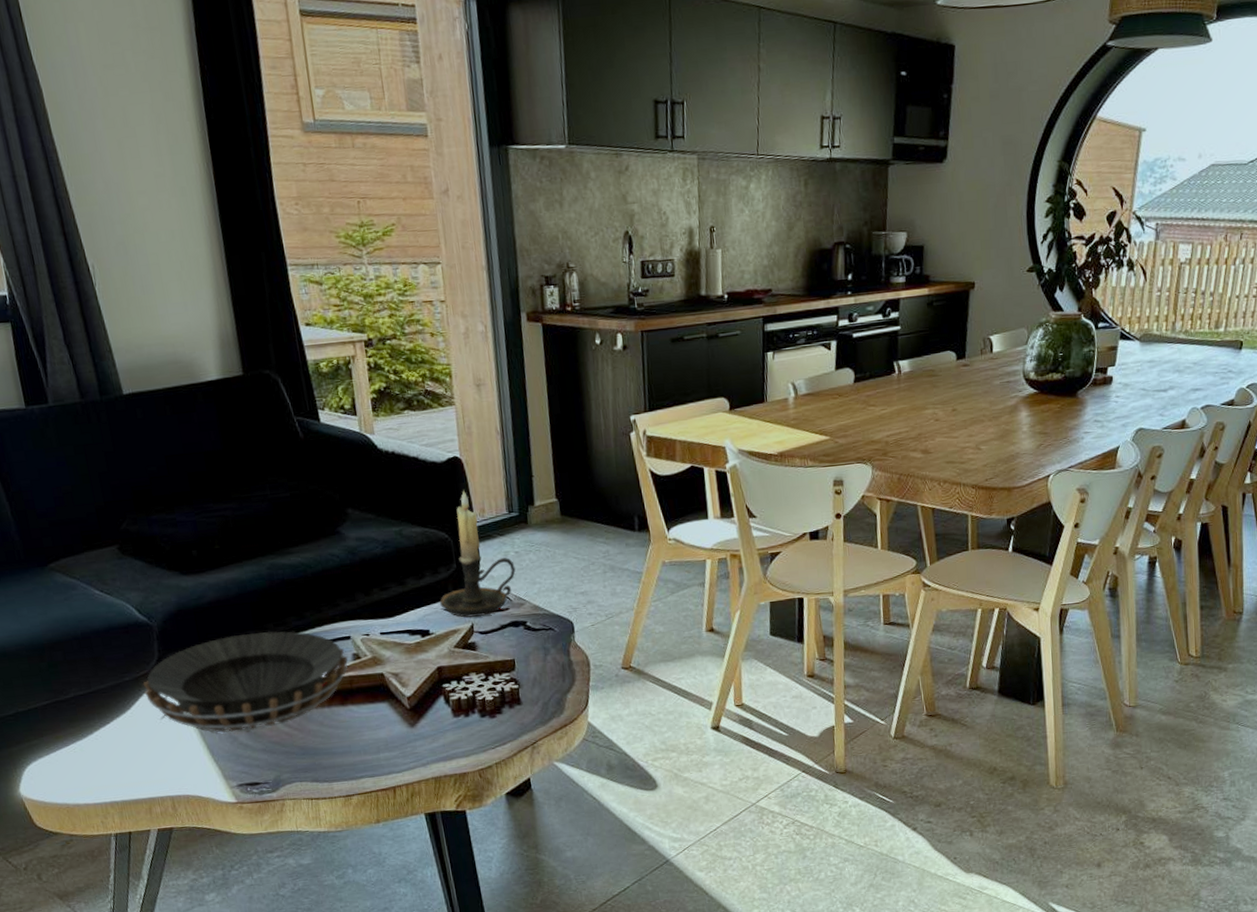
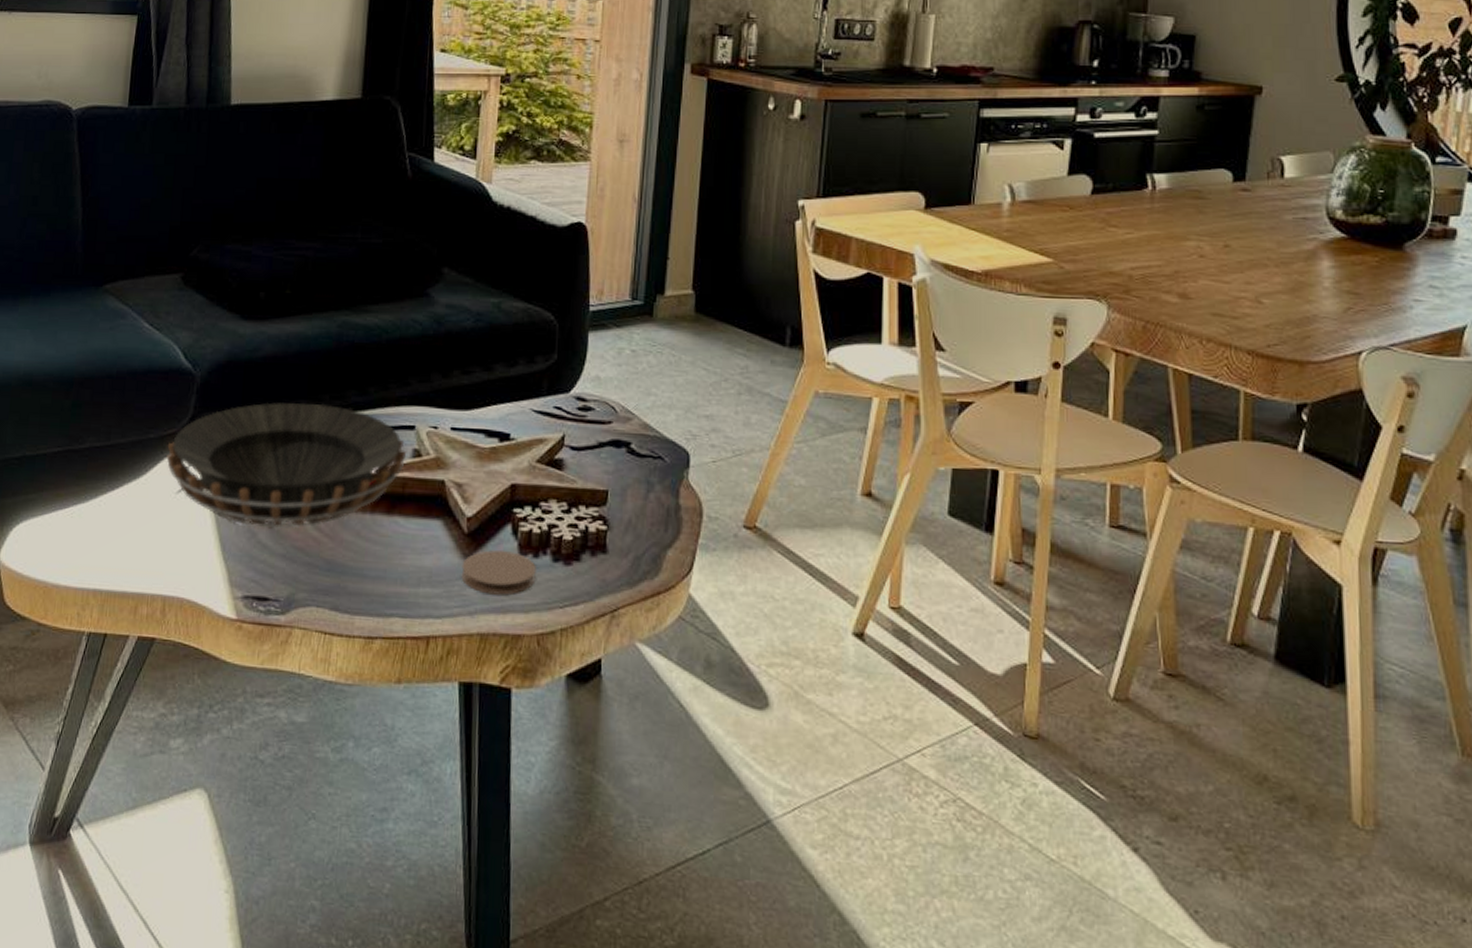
coaster: none [410,715,470,749] -> present [461,550,536,595]
candle holder: present [440,490,516,618] -> none [529,264,628,426]

